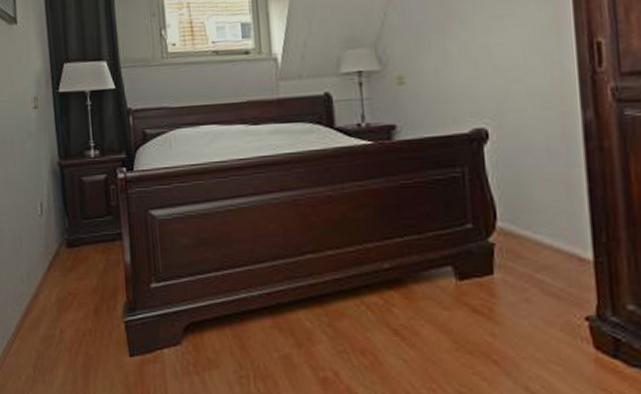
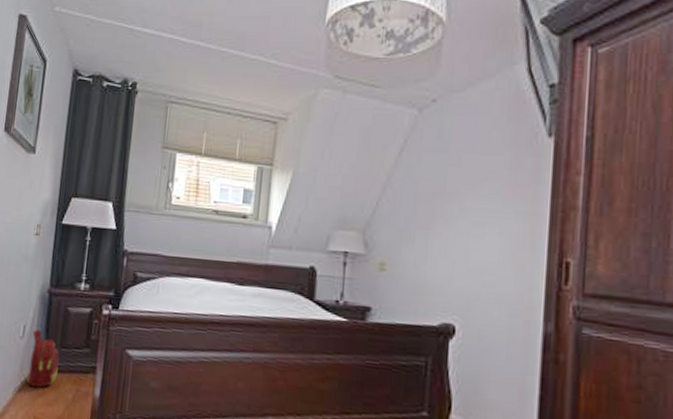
backpack: none [50,205,84,264] -> present [27,330,60,388]

